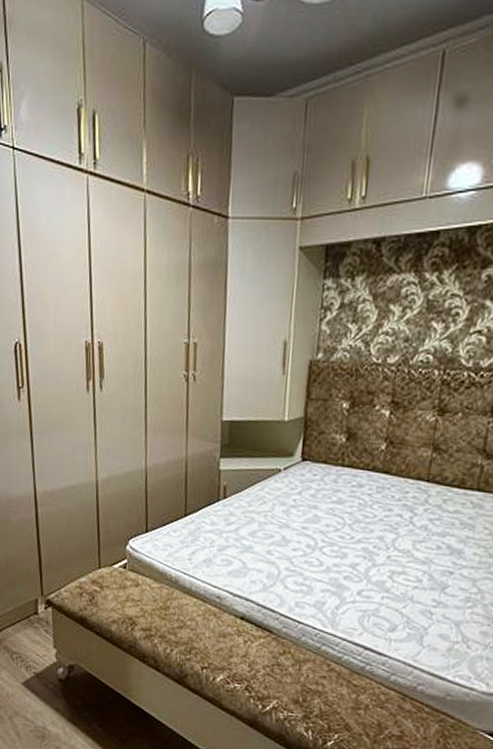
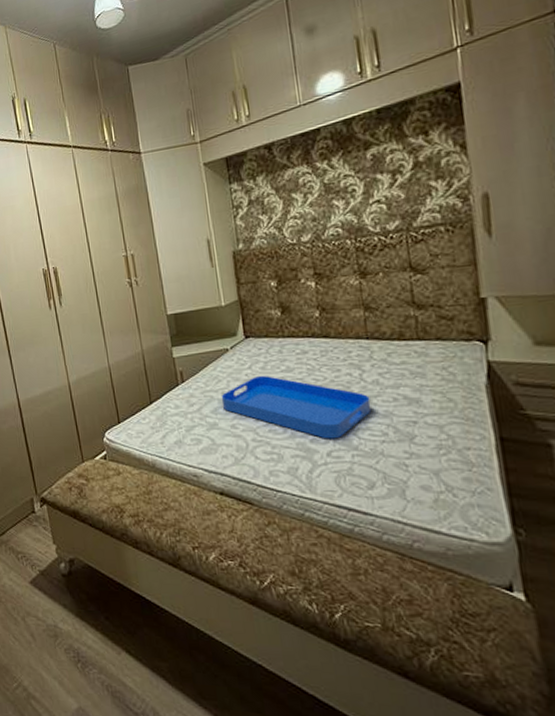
serving tray: none [261,504,414,579] -> present [221,376,372,439]

